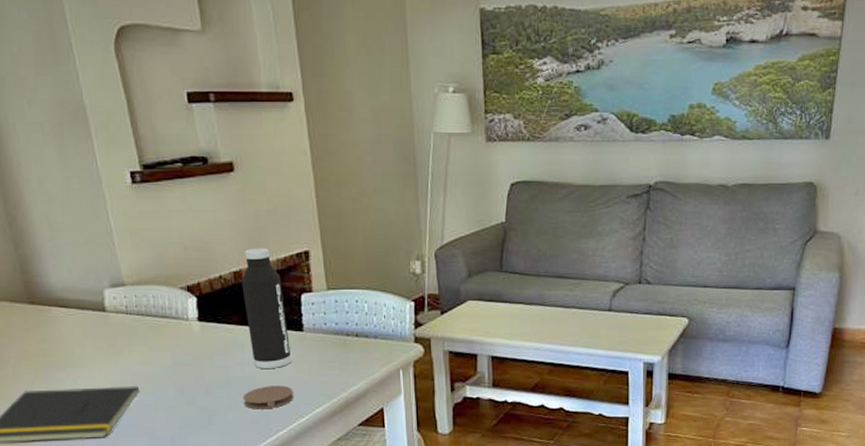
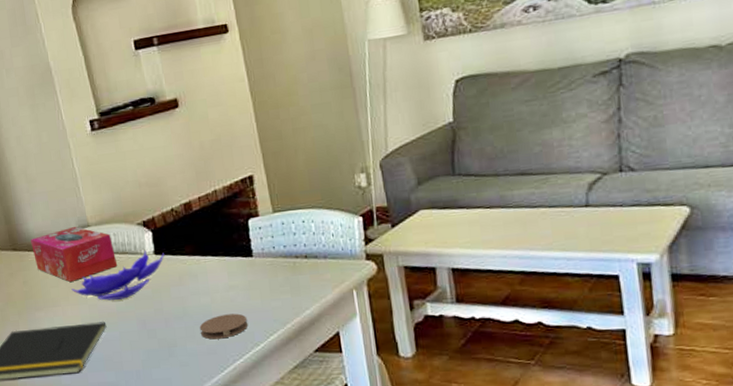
tissue box: none [52,285,156,342] -> present [31,227,118,282]
decorative bowl: none [100,316,210,364] -> present [71,250,165,300]
water bottle: present [241,248,292,370] -> none [191,177,244,298]

